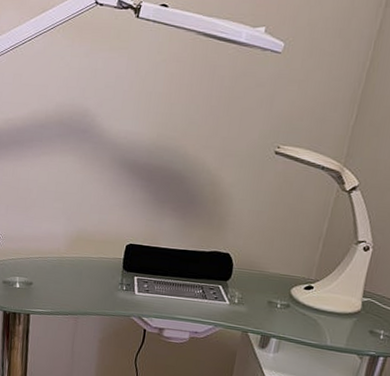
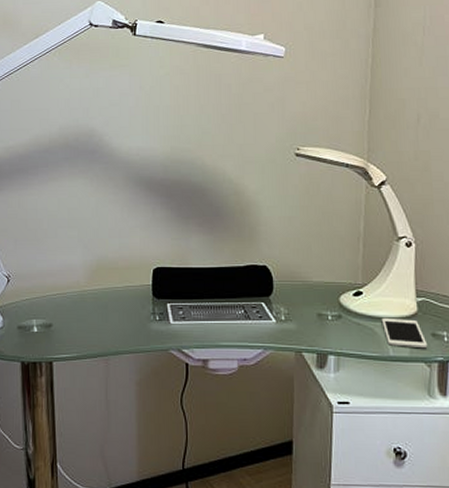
cell phone: none [325,311,364,343] -> present [381,317,428,349]

